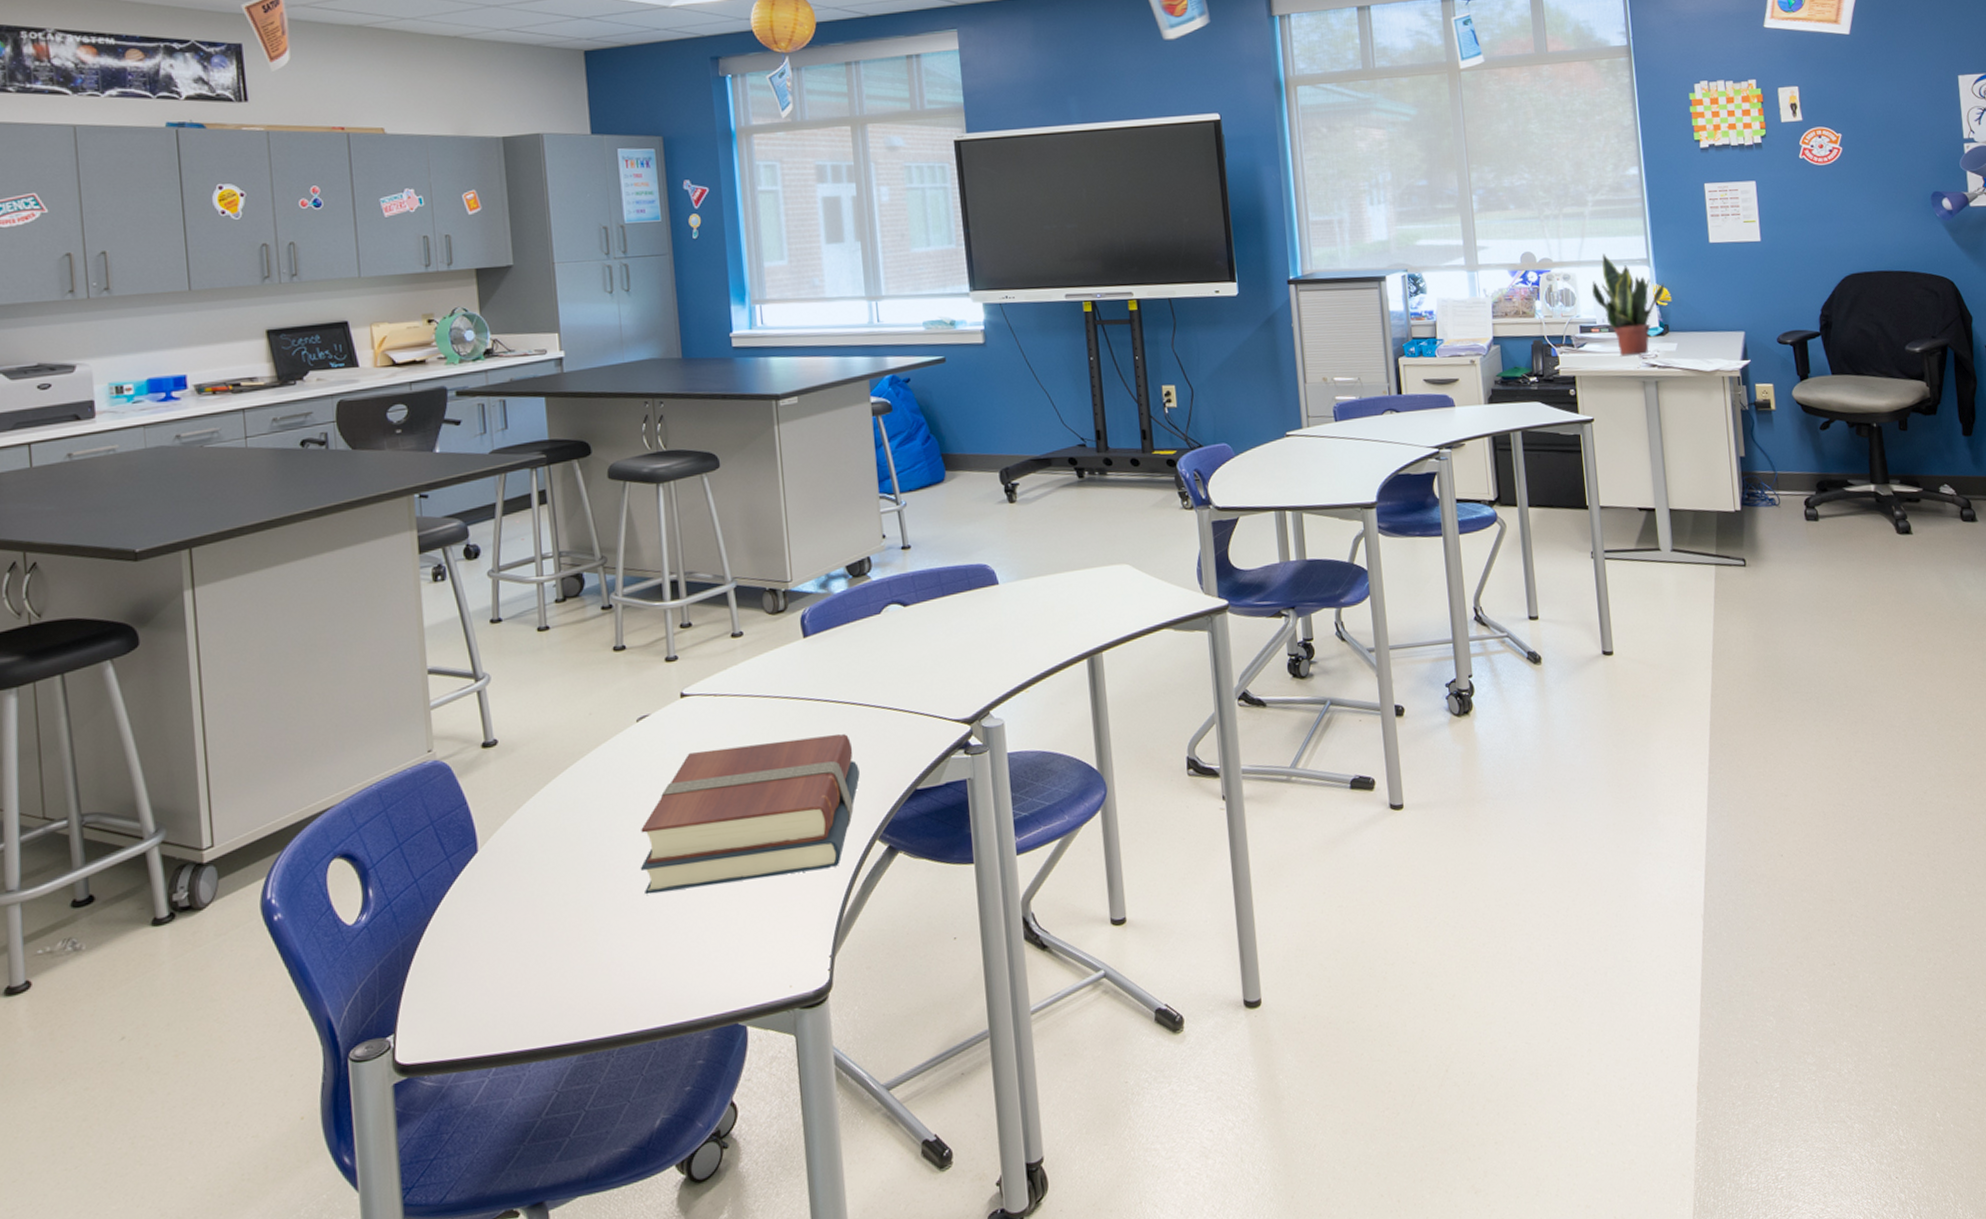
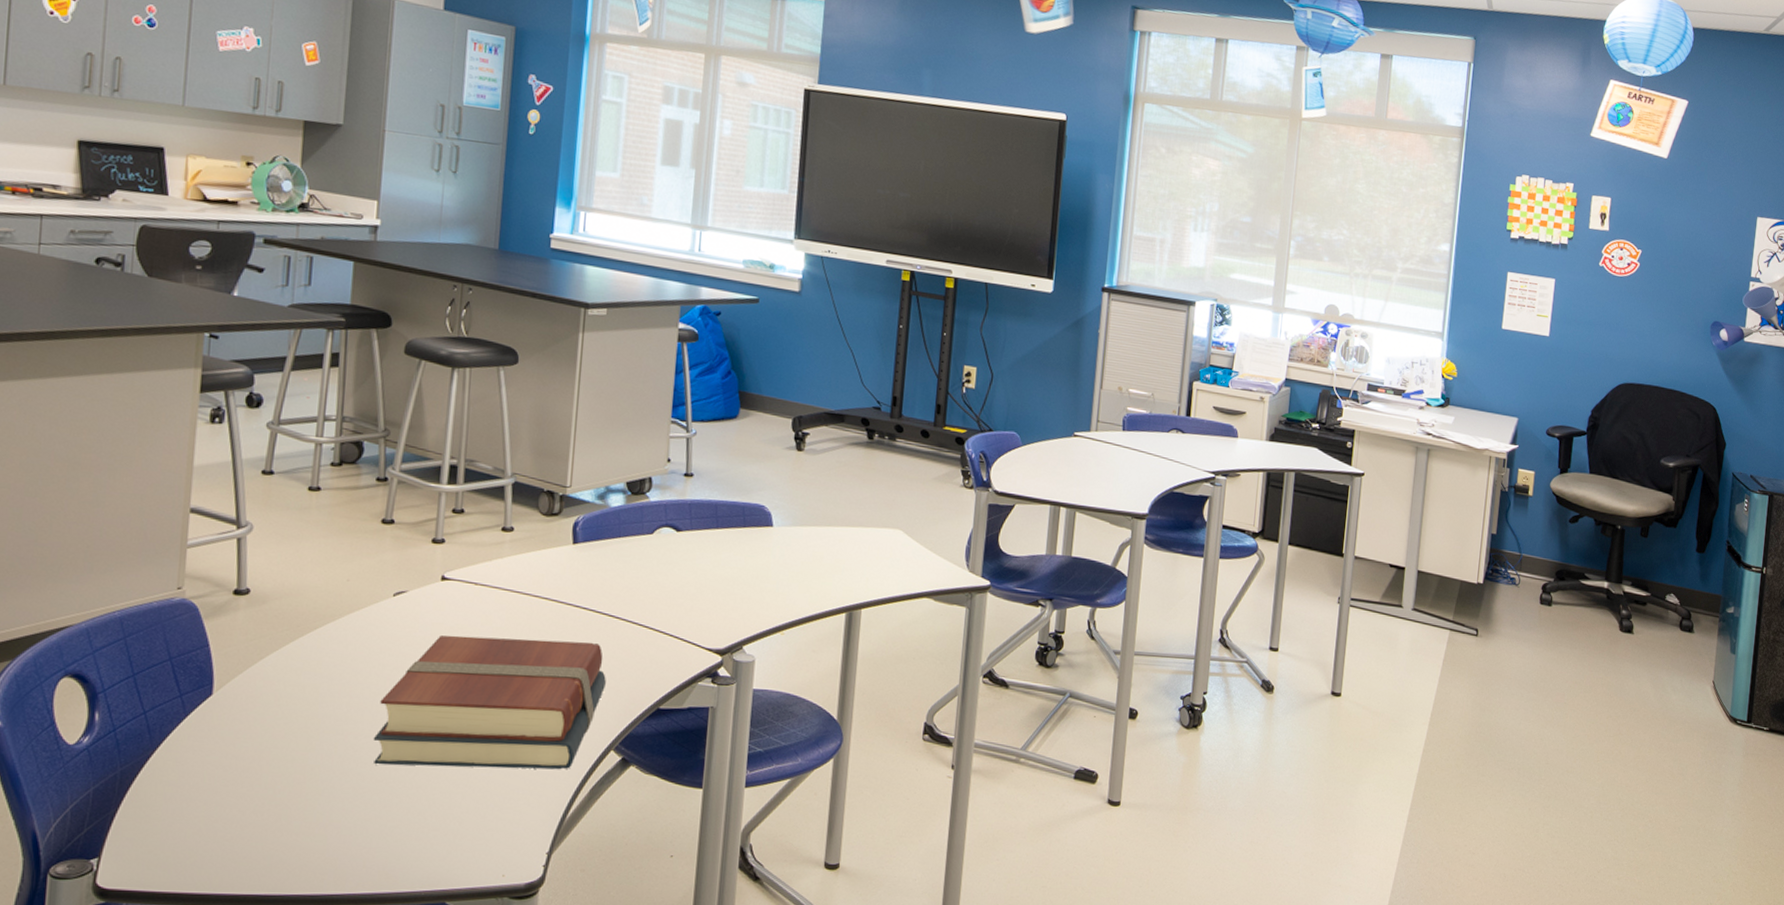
potted plant: present [1592,254,1665,357] -> none [1385,320,1453,423]

